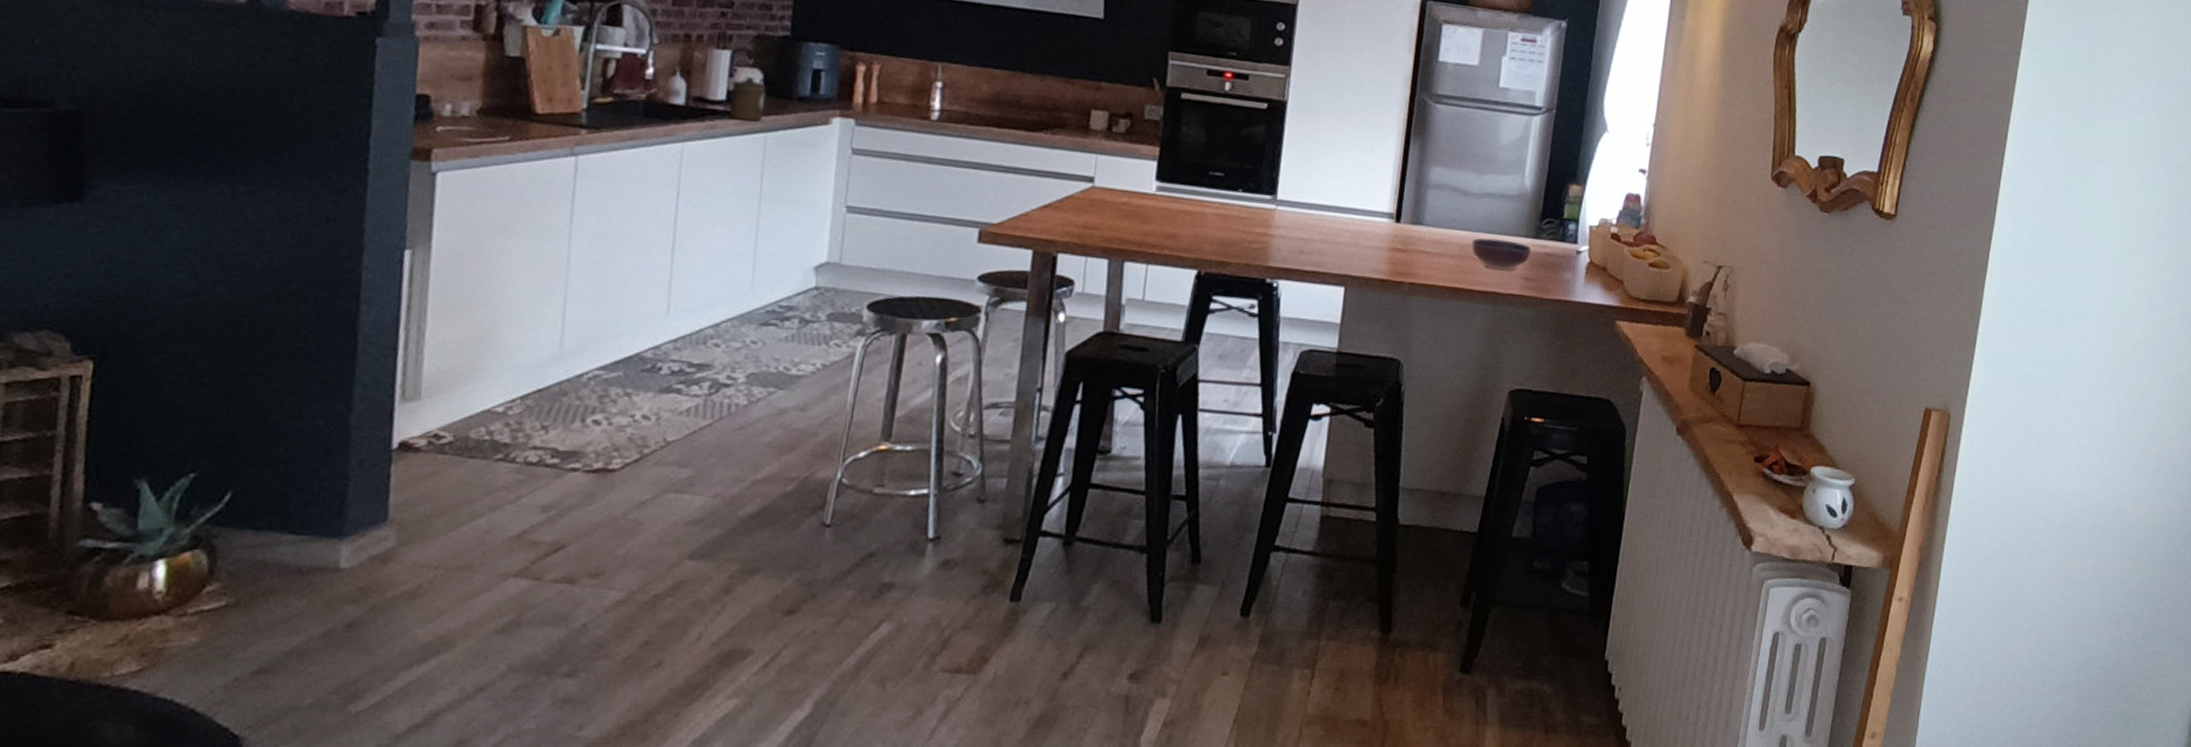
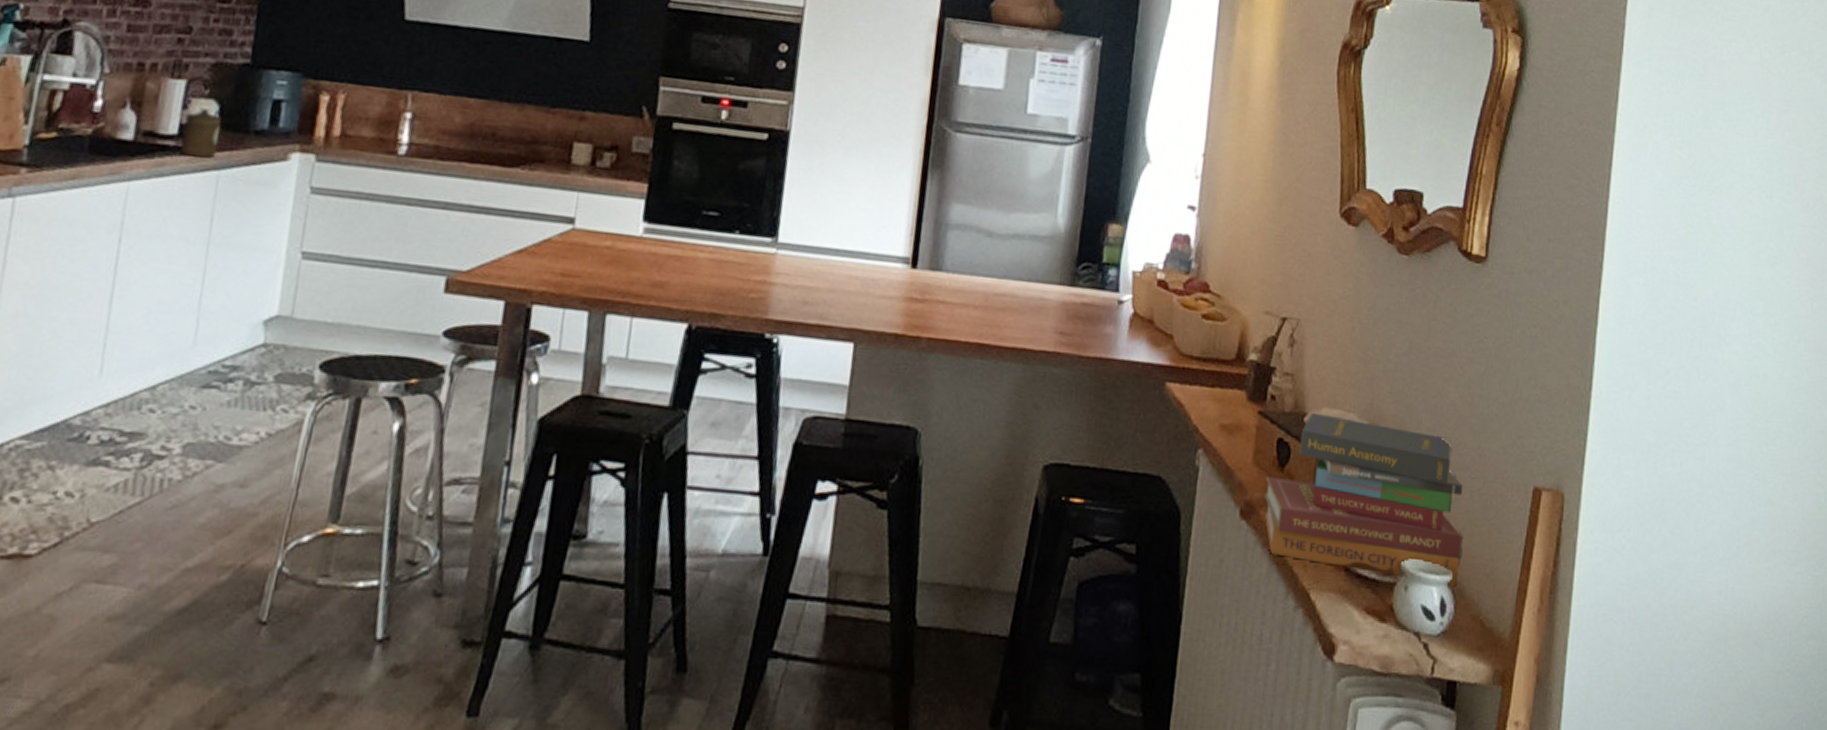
bowl: present [1471,238,1532,271] -> none [997,285,1067,324]
books: none [1697,346,1866,489] -> present [1264,412,1463,587]

